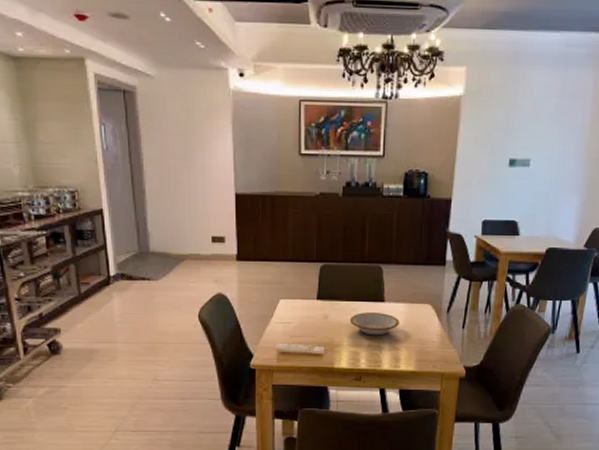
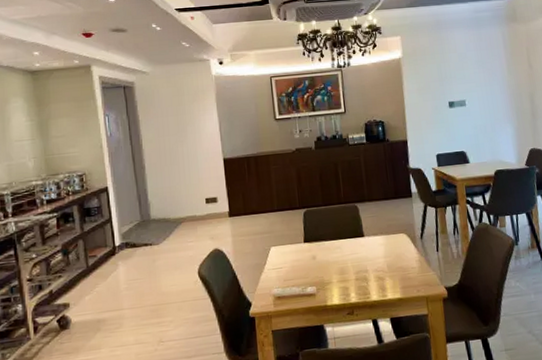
bowl: present [349,312,400,336] -> none [335,247,381,270]

